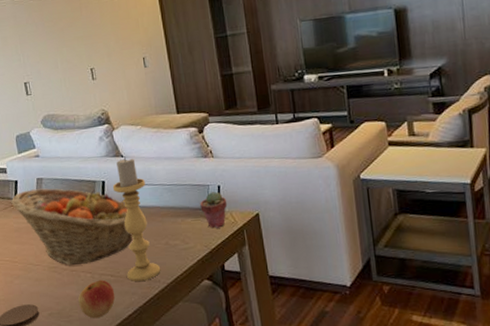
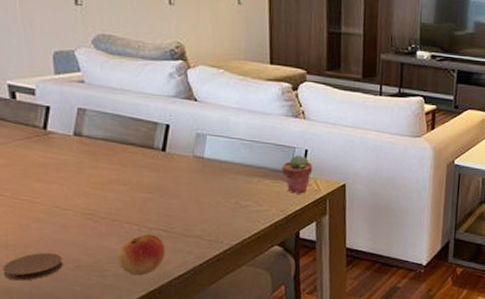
fruit basket: present [10,188,134,266] -> none [36,120,197,215]
candle holder: present [112,157,161,281] -> none [178,102,226,240]

